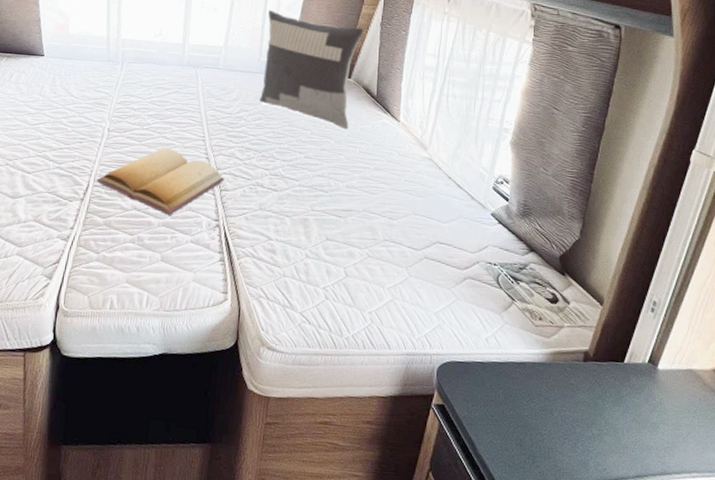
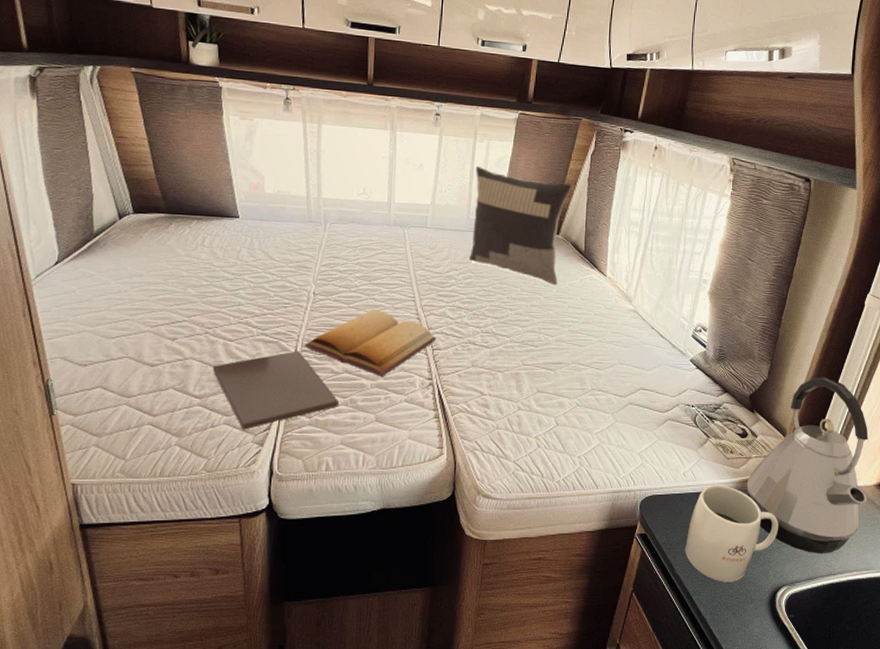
plaque: none [9,185,127,262] -> present [212,350,339,430]
mug: none [489,354,599,472] -> present [685,484,779,582]
kettle: none [559,239,706,448] -> present [746,377,869,554]

